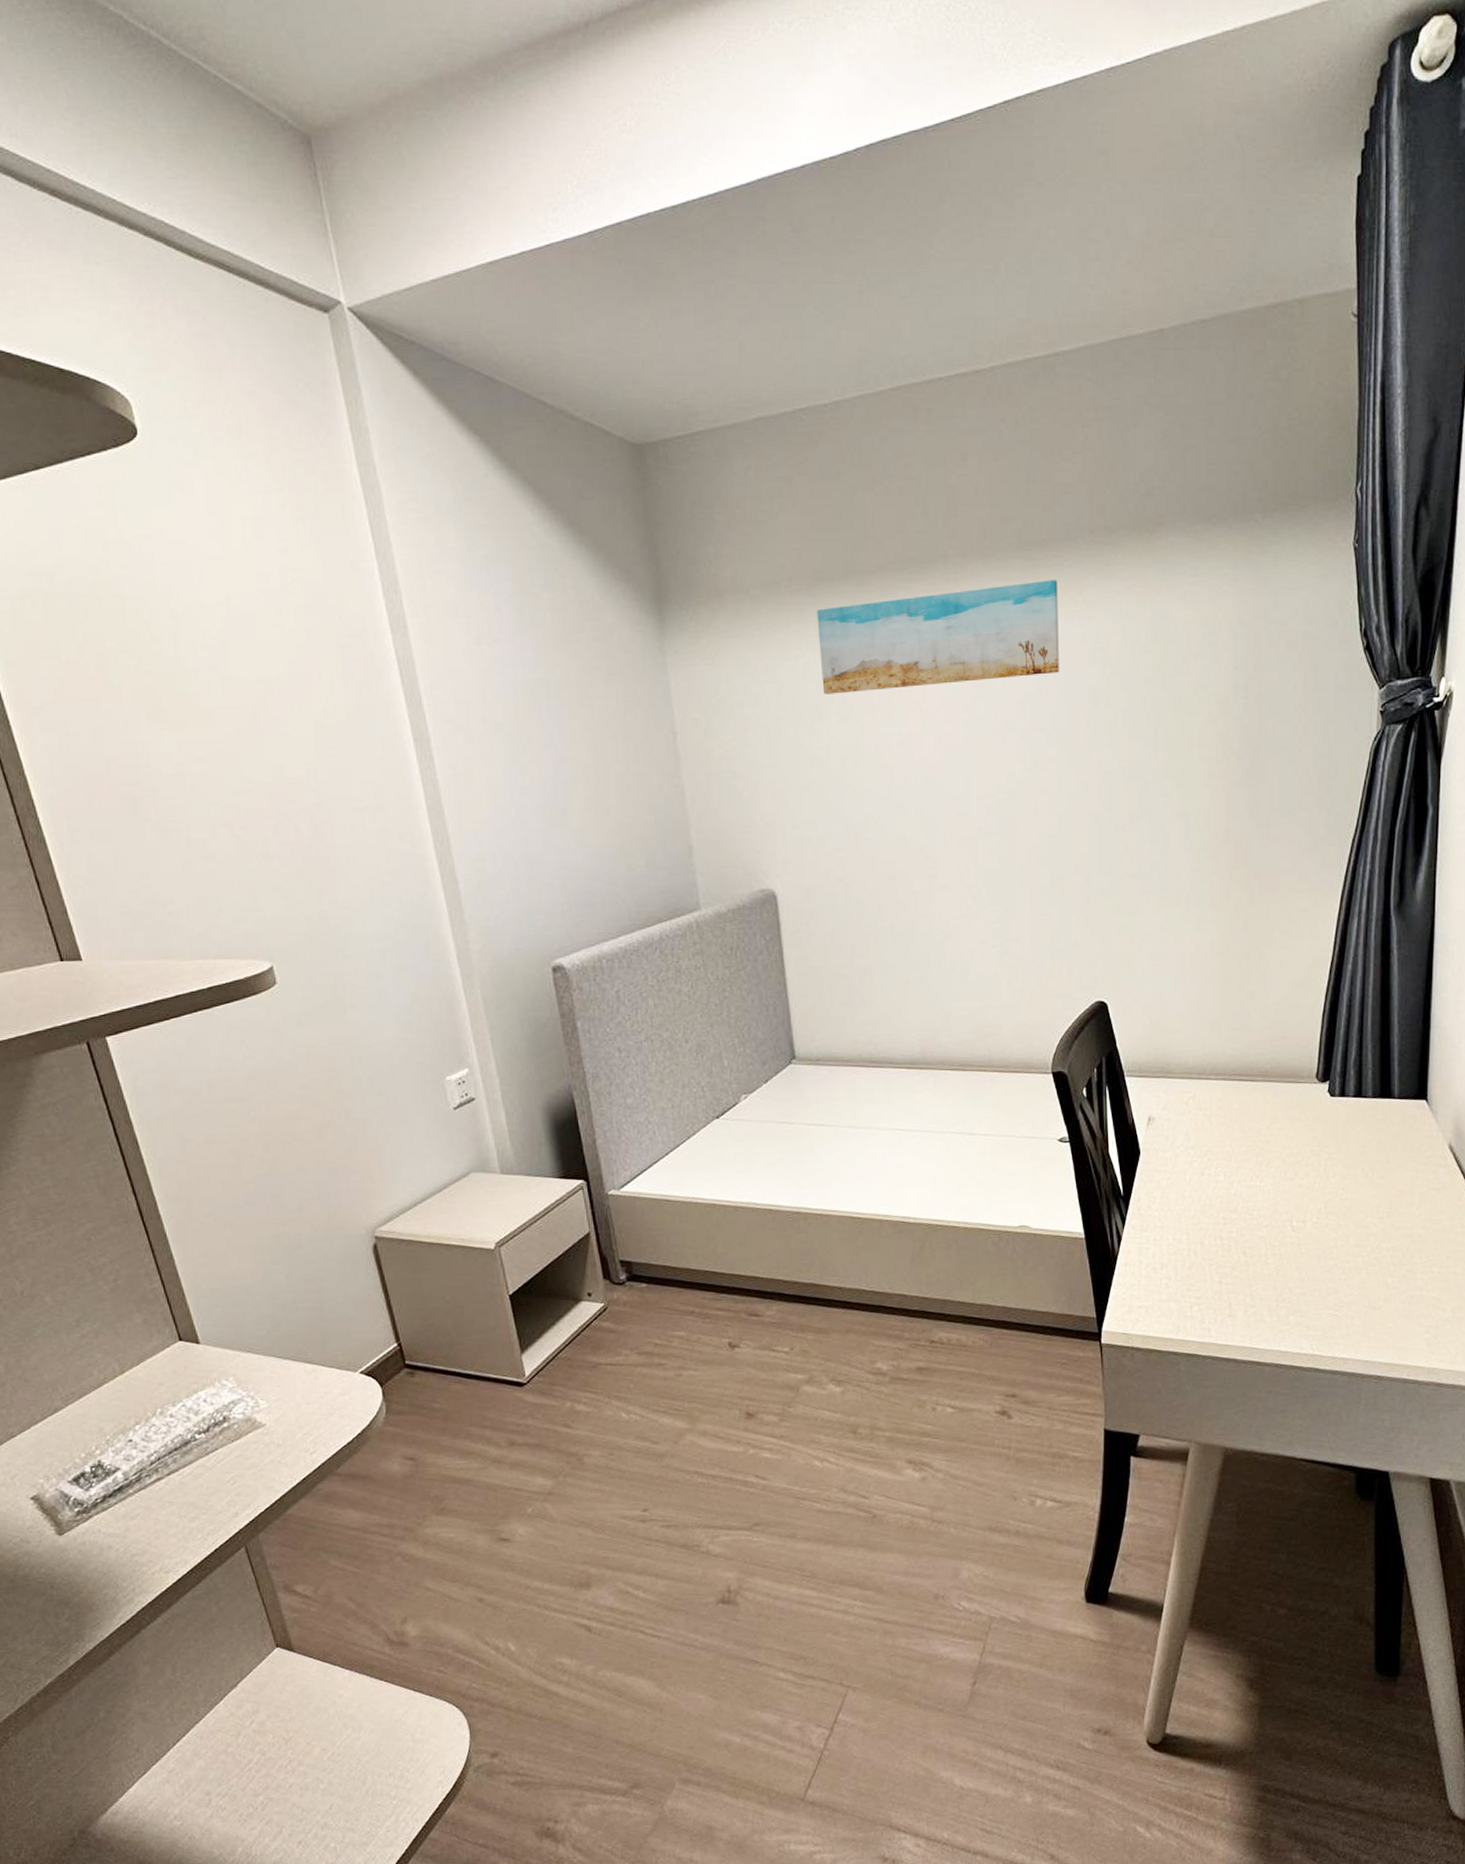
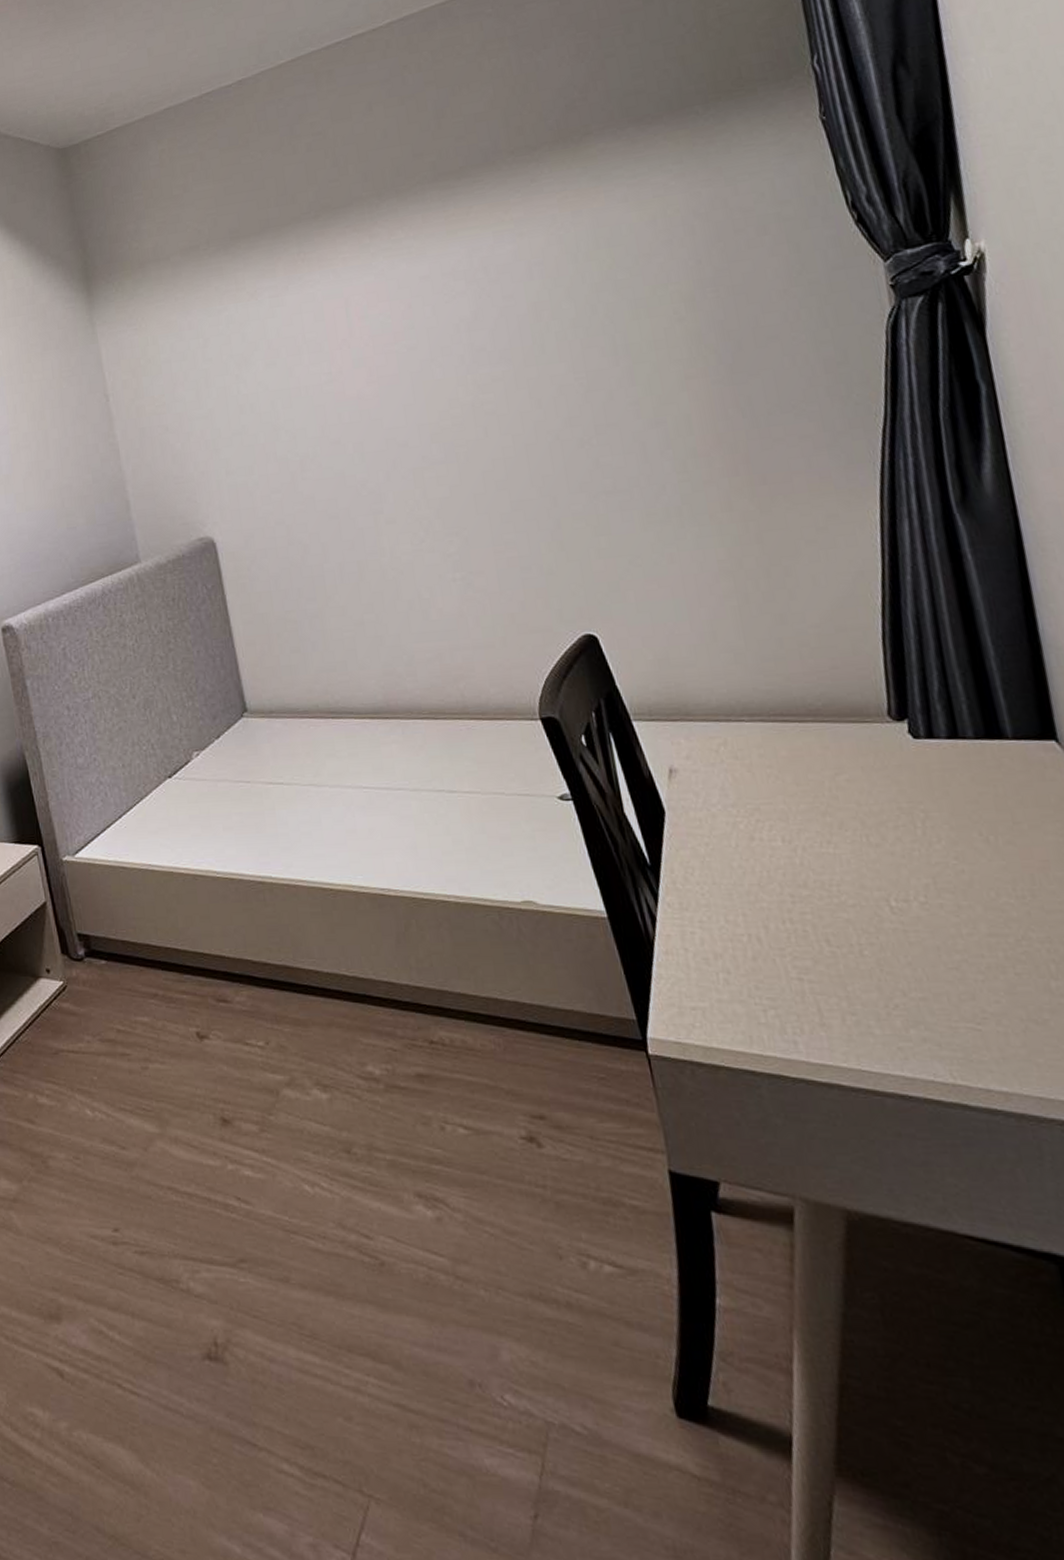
wall art: present [817,580,1059,694] -> none [235,203,494,343]

